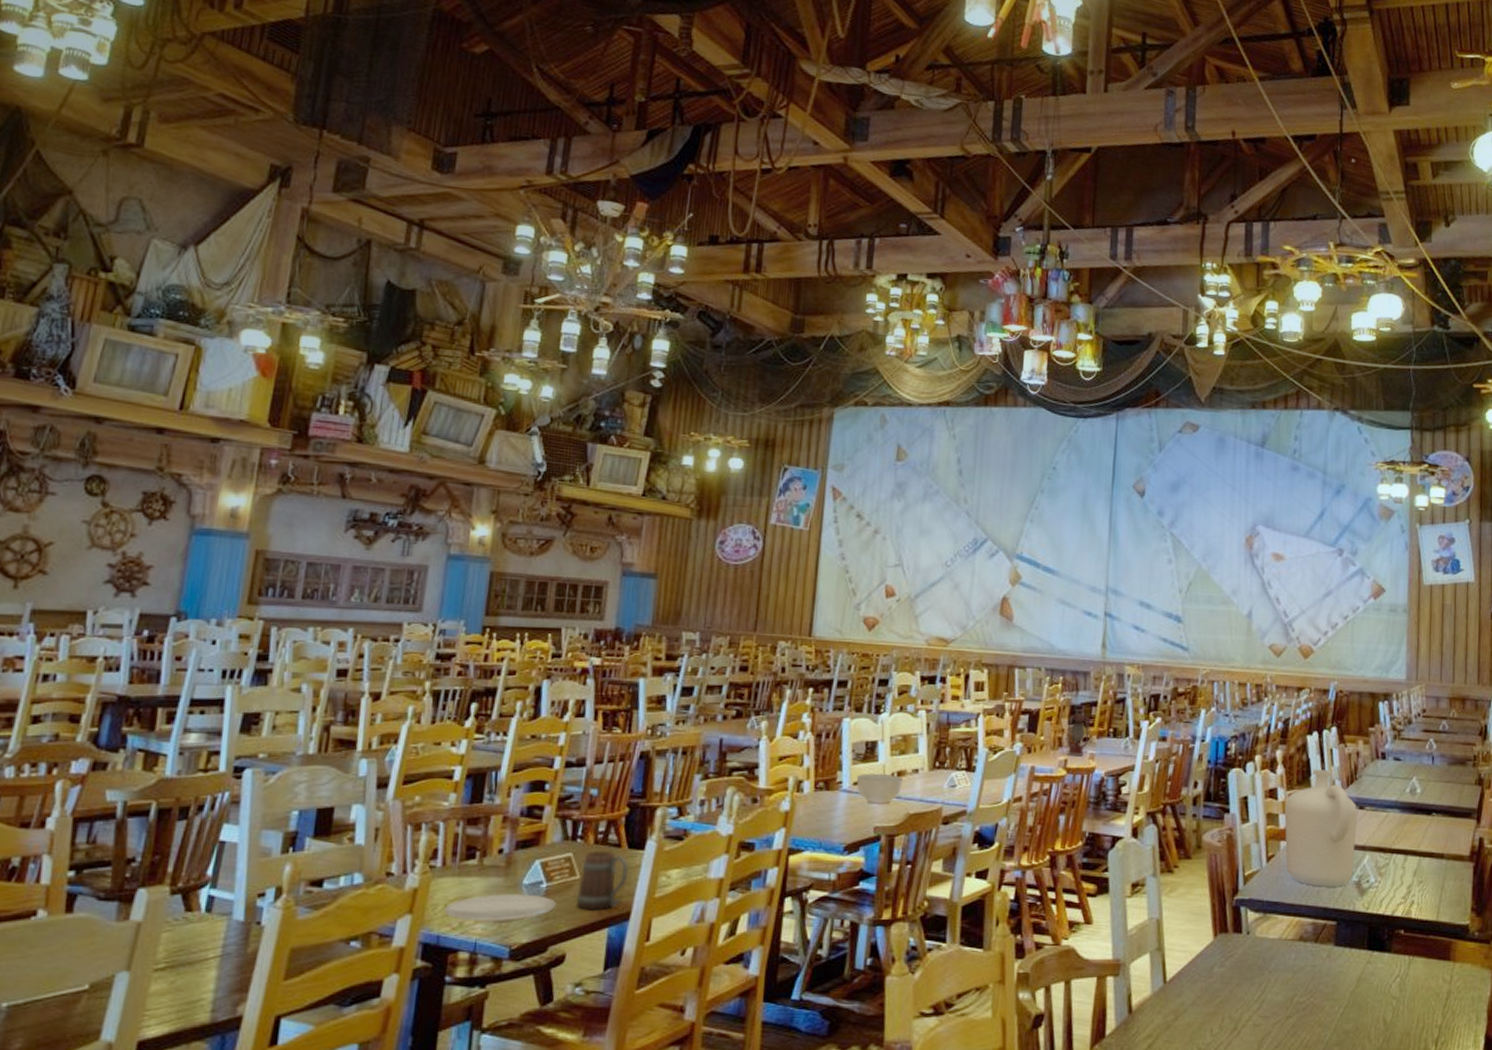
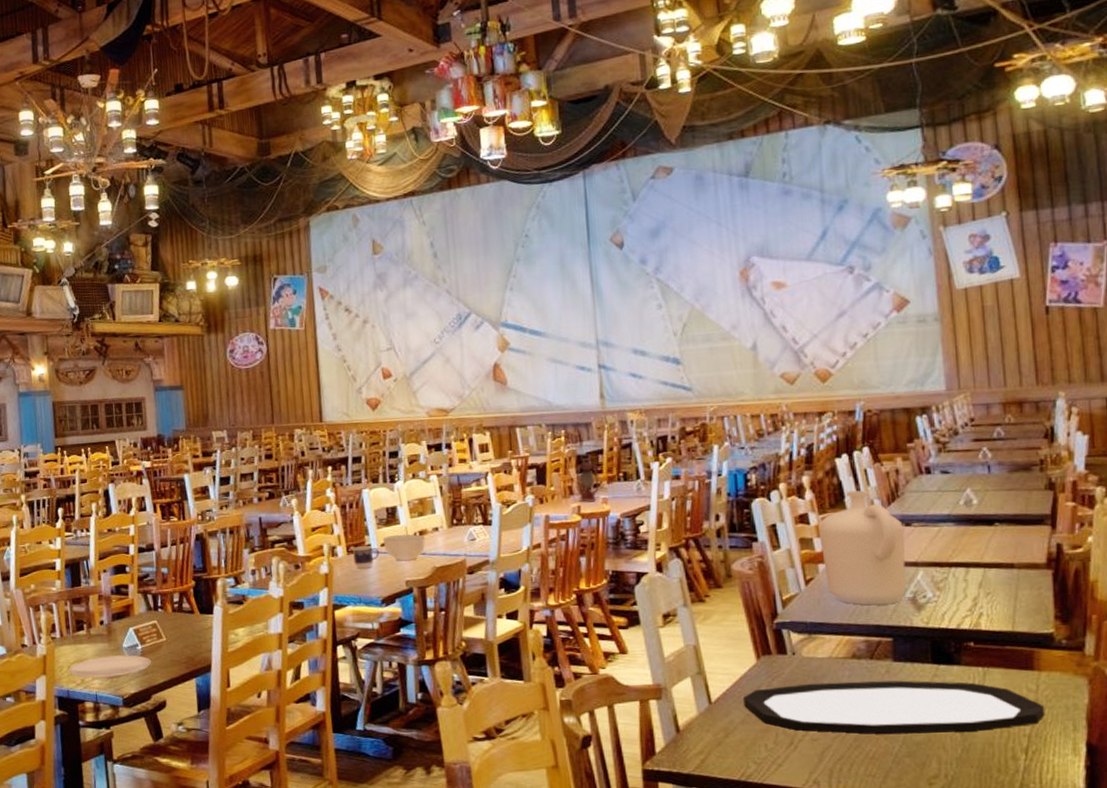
beer mug: present [577,850,629,909] -> none [166,616,204,665]
cup: none [820,783,850,810] -> present [351,546,379,570]
tray: none [1195,965,1456,1021] -> present [742,680,1045,734]

